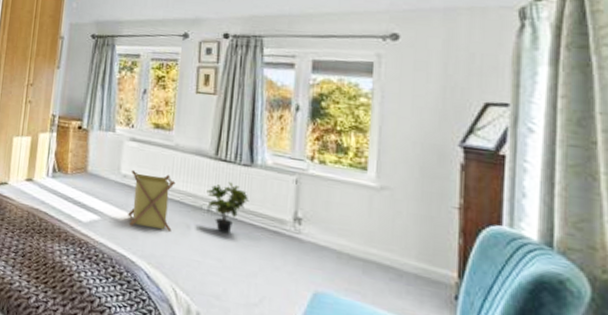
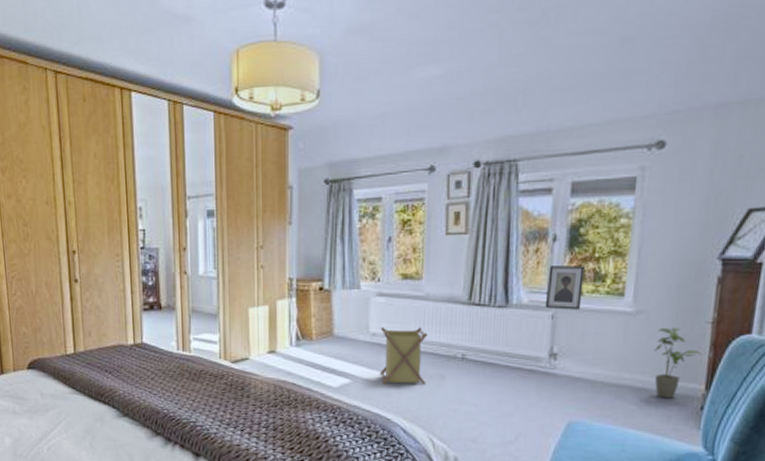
potted plant: present [207,182,249,234] -> none [461,326,505,379]
picture frame: none [288,133,327,178] -> present [544,266,585,310]
house plant: none [400,206,453,282] -> present [654,327,703,399]

